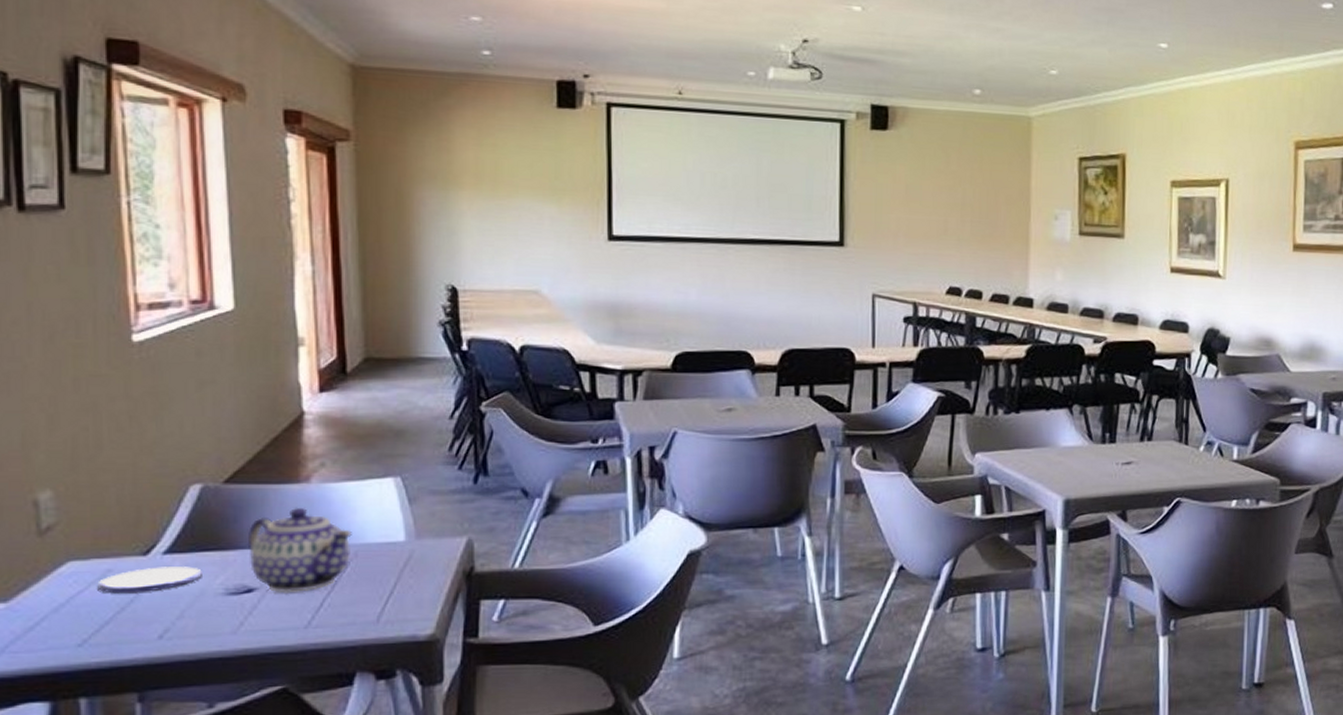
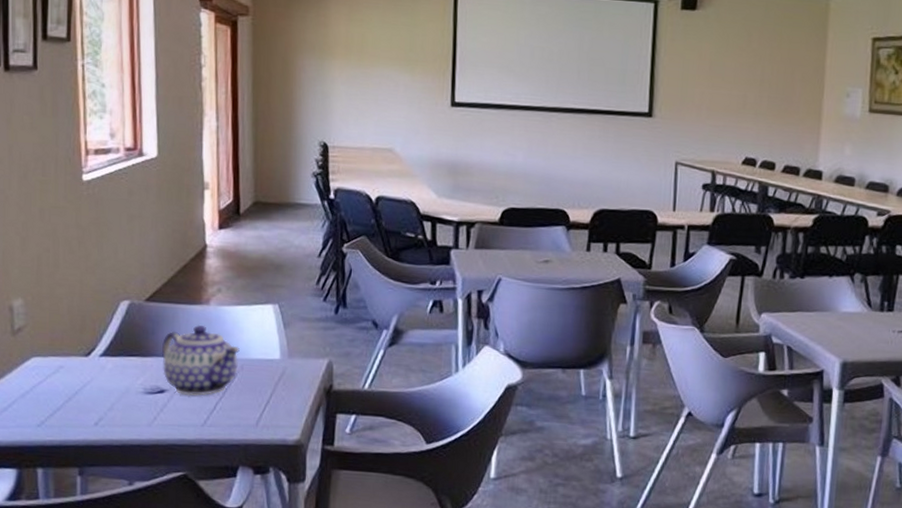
saucer: present [97,567,202,594] -> none [52,366,128,387]

